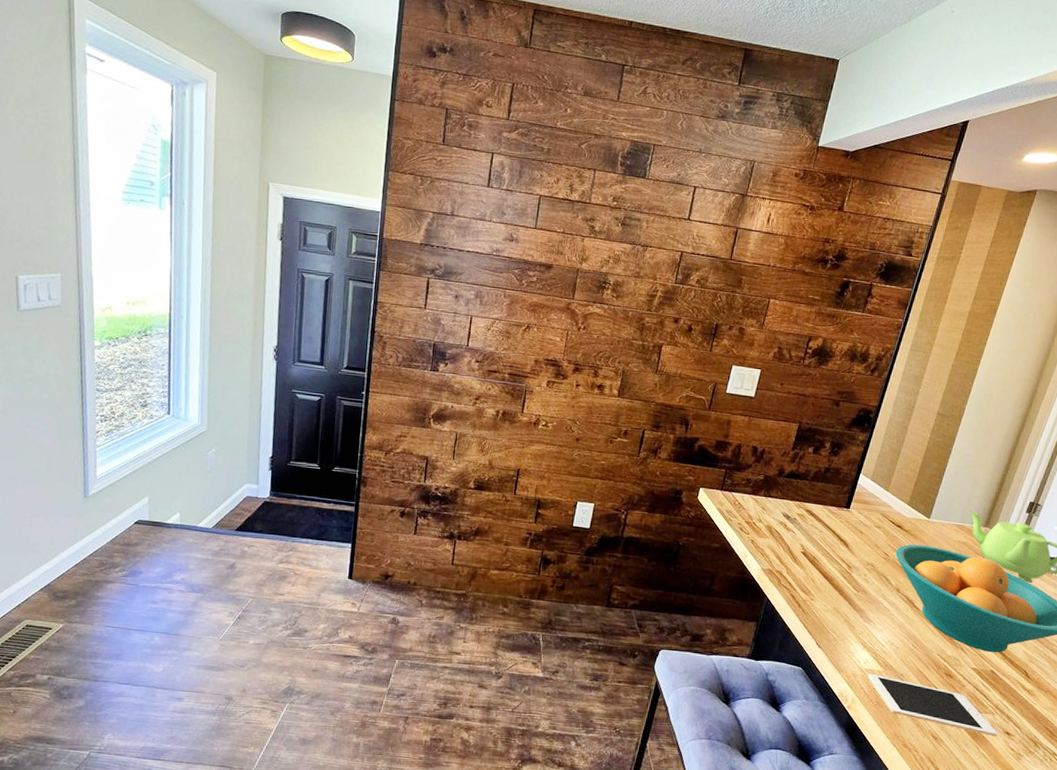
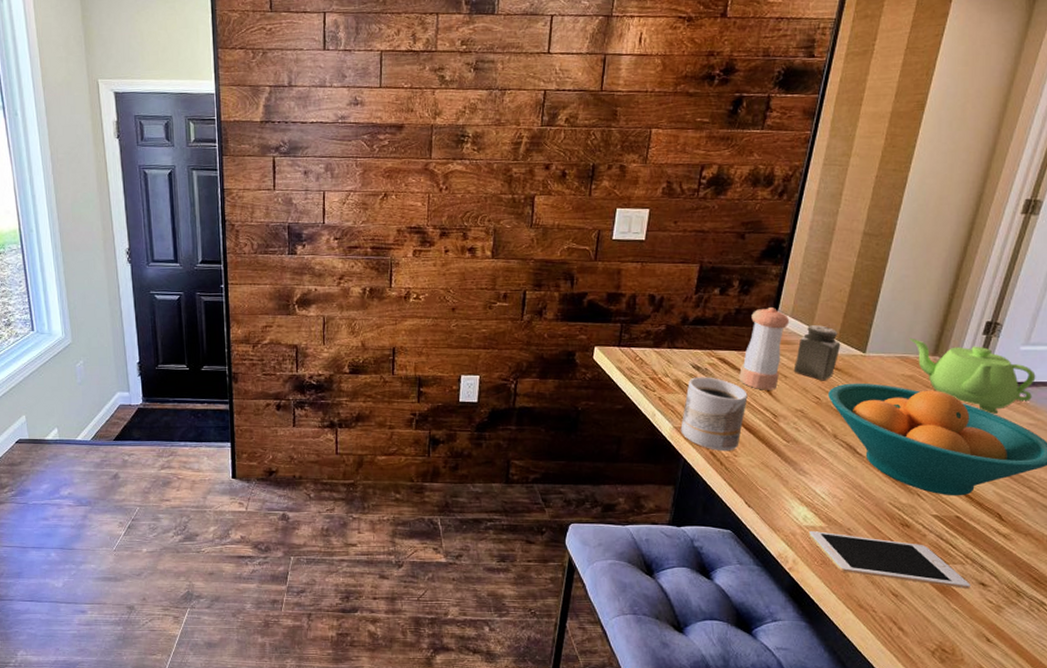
mug: none [767,525,828,595] -> present [680,377,748,452]
pepper shaker: none [822,469,870,544] -> present [739,307,790,390]
salt shaker: none [869,489,910,540] -> present [793,325,841,381]

